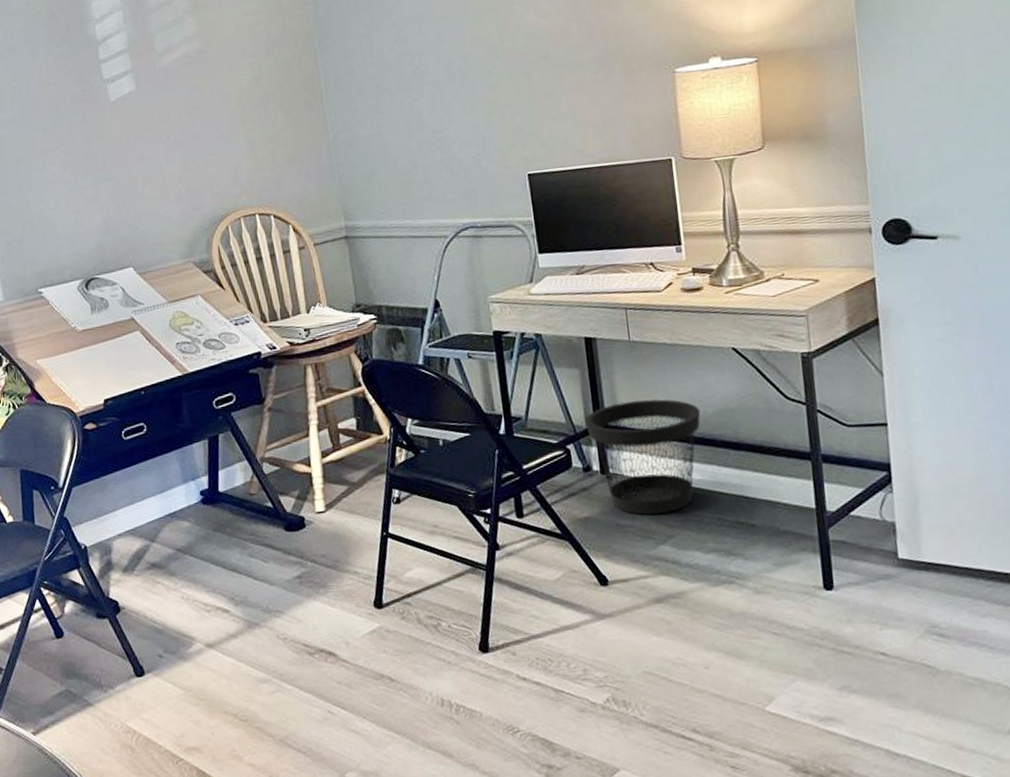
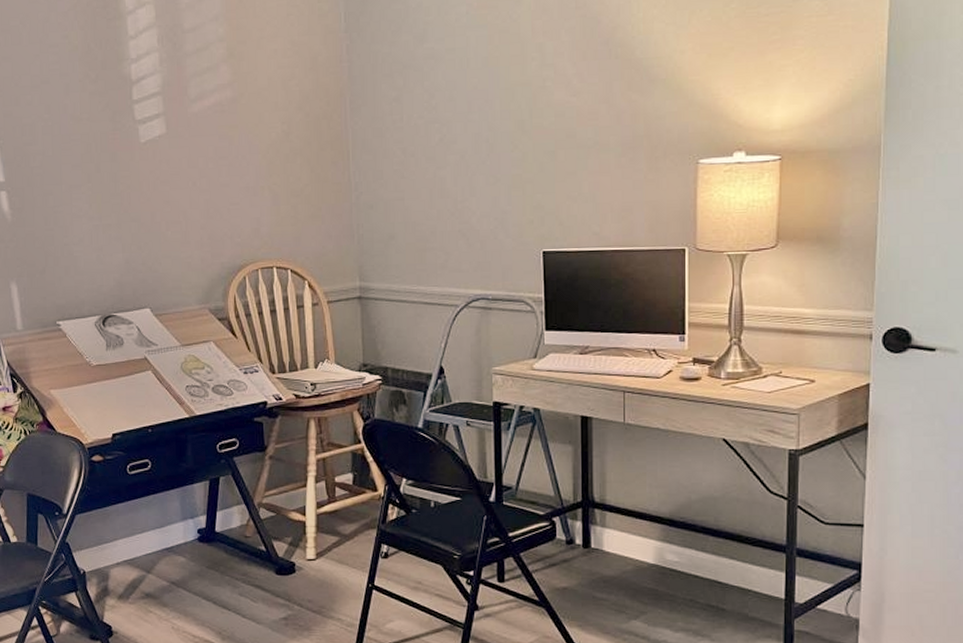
wastebasket: present [584,399,701,515] -> none [572,480,686,590]

